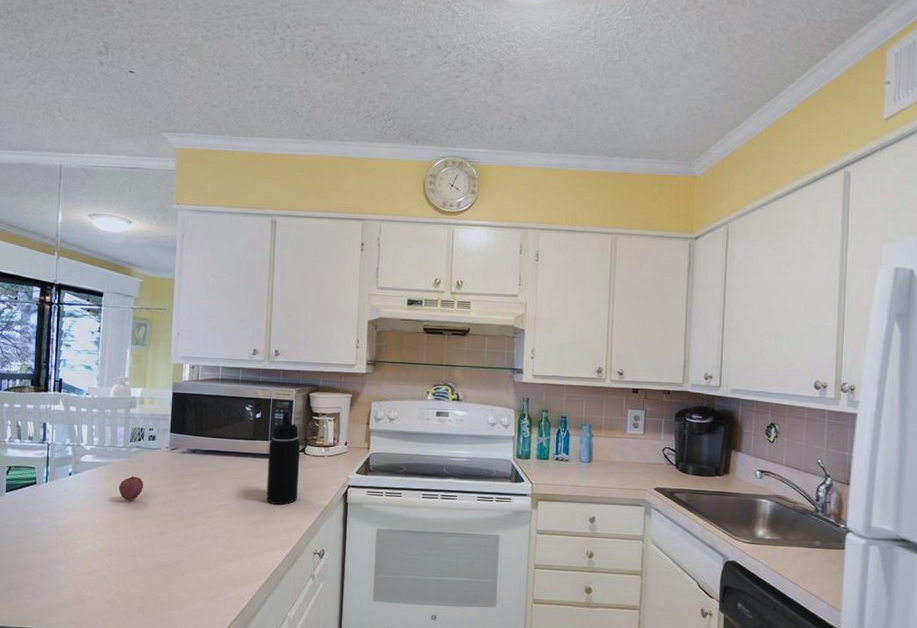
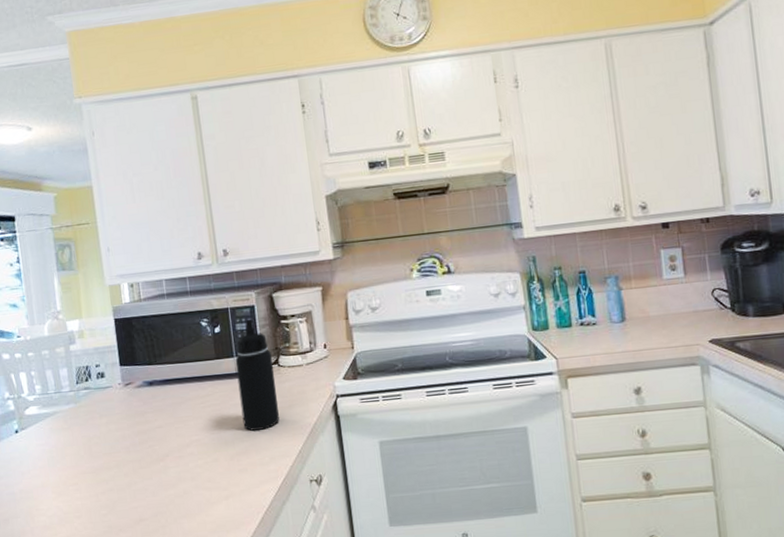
fruit: present [119,475,144,501] -> none [73,422,101,452]

